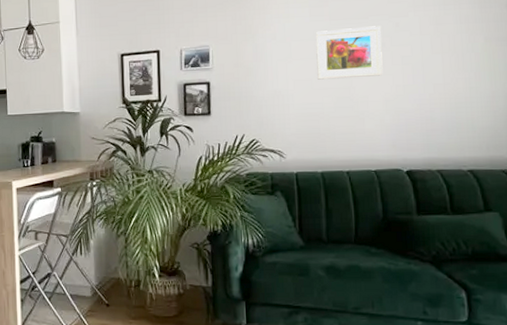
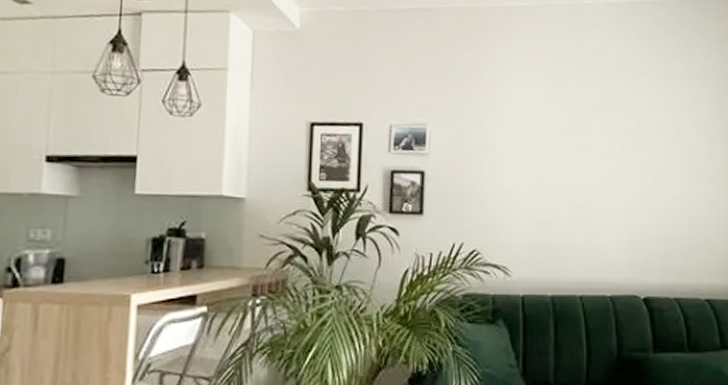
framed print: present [315,26,383,80] -> none [551,121,622,182]

